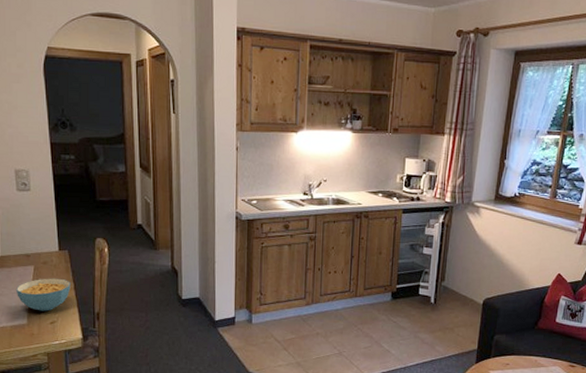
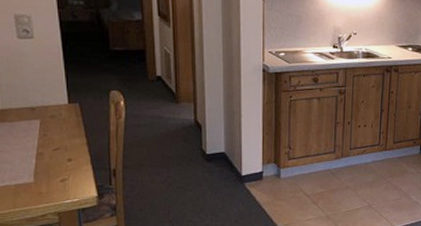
cereal bowl: present [17,278,71,311] -> none [20,133,83,169]

